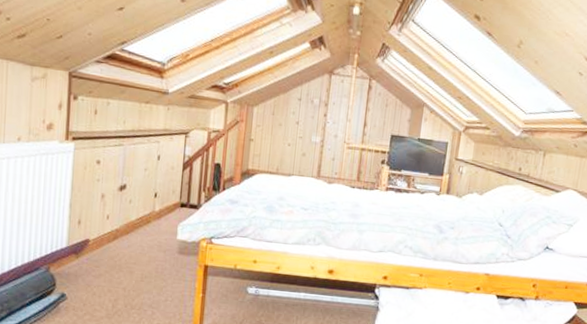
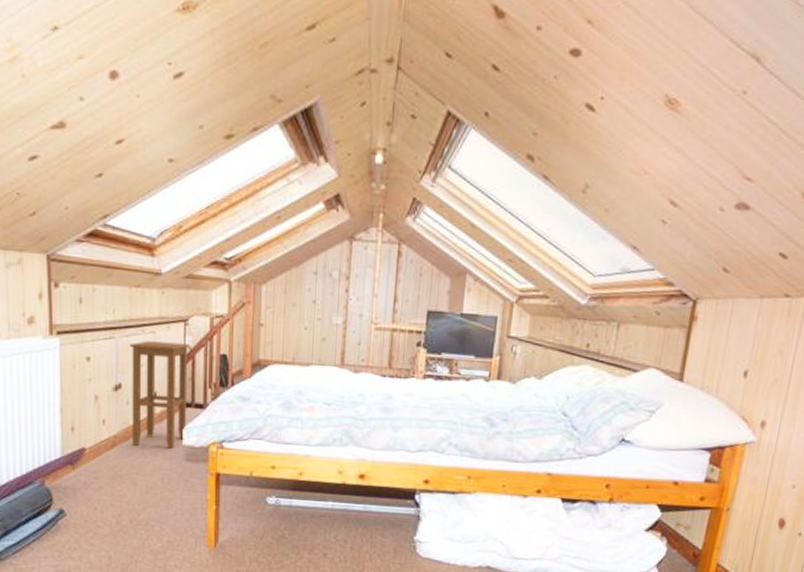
stool: none [132,149,190,242] -> present [129,341,191,448]

